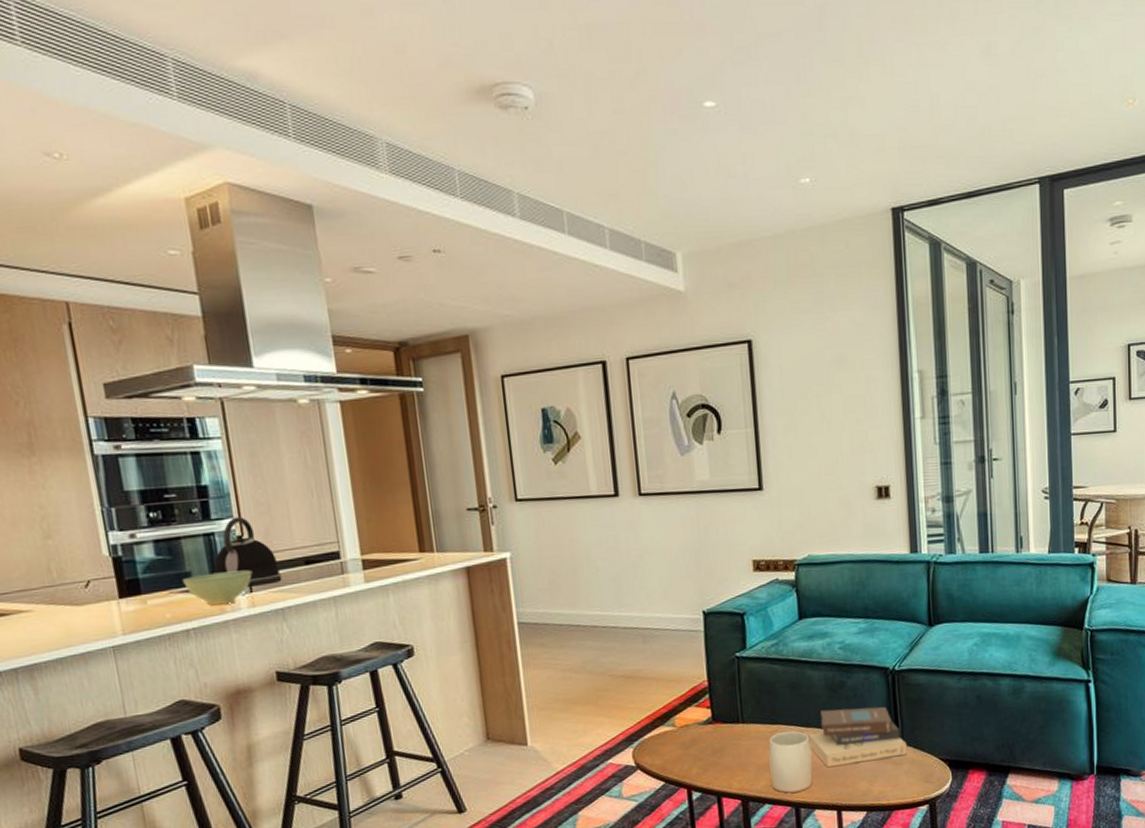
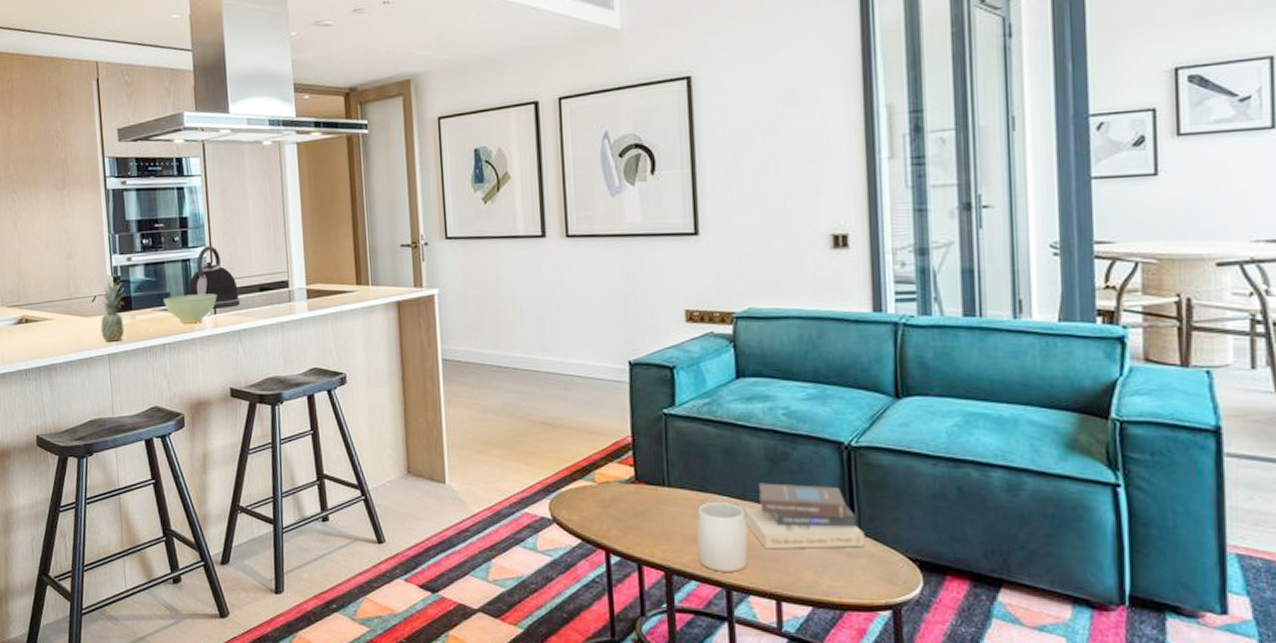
fruit: none [94,560,133,633] -> present [99,280,125,342]

